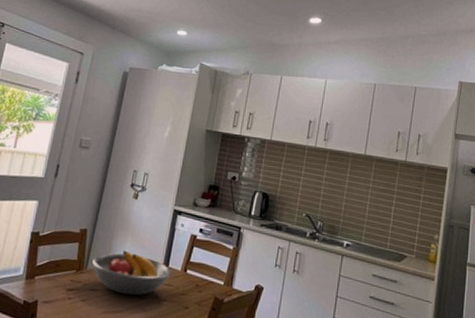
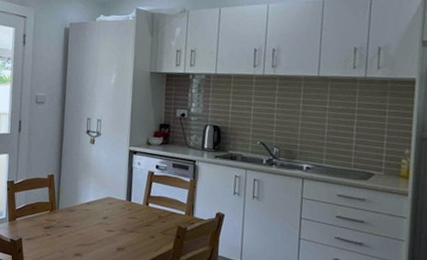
fruit bowl: present [92,250,171,296] -> none [63,190,134,229]

